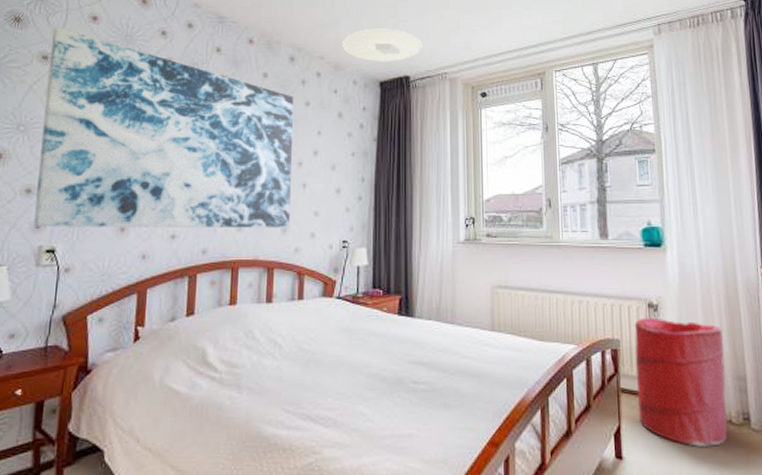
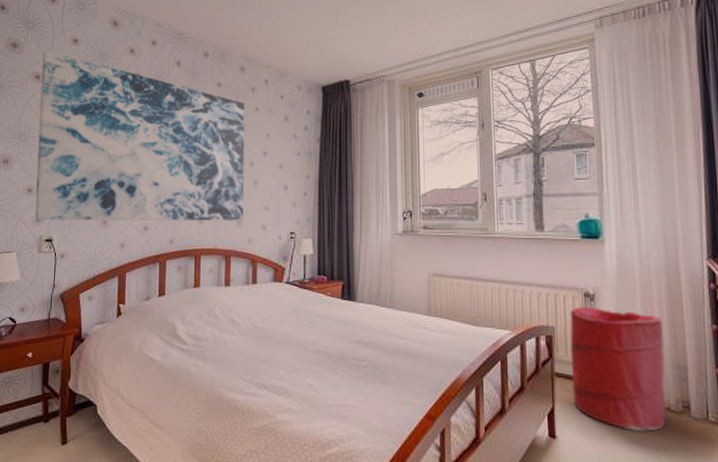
ceiling light: present [342,28,423,62] -> none [287,36,362,68]

